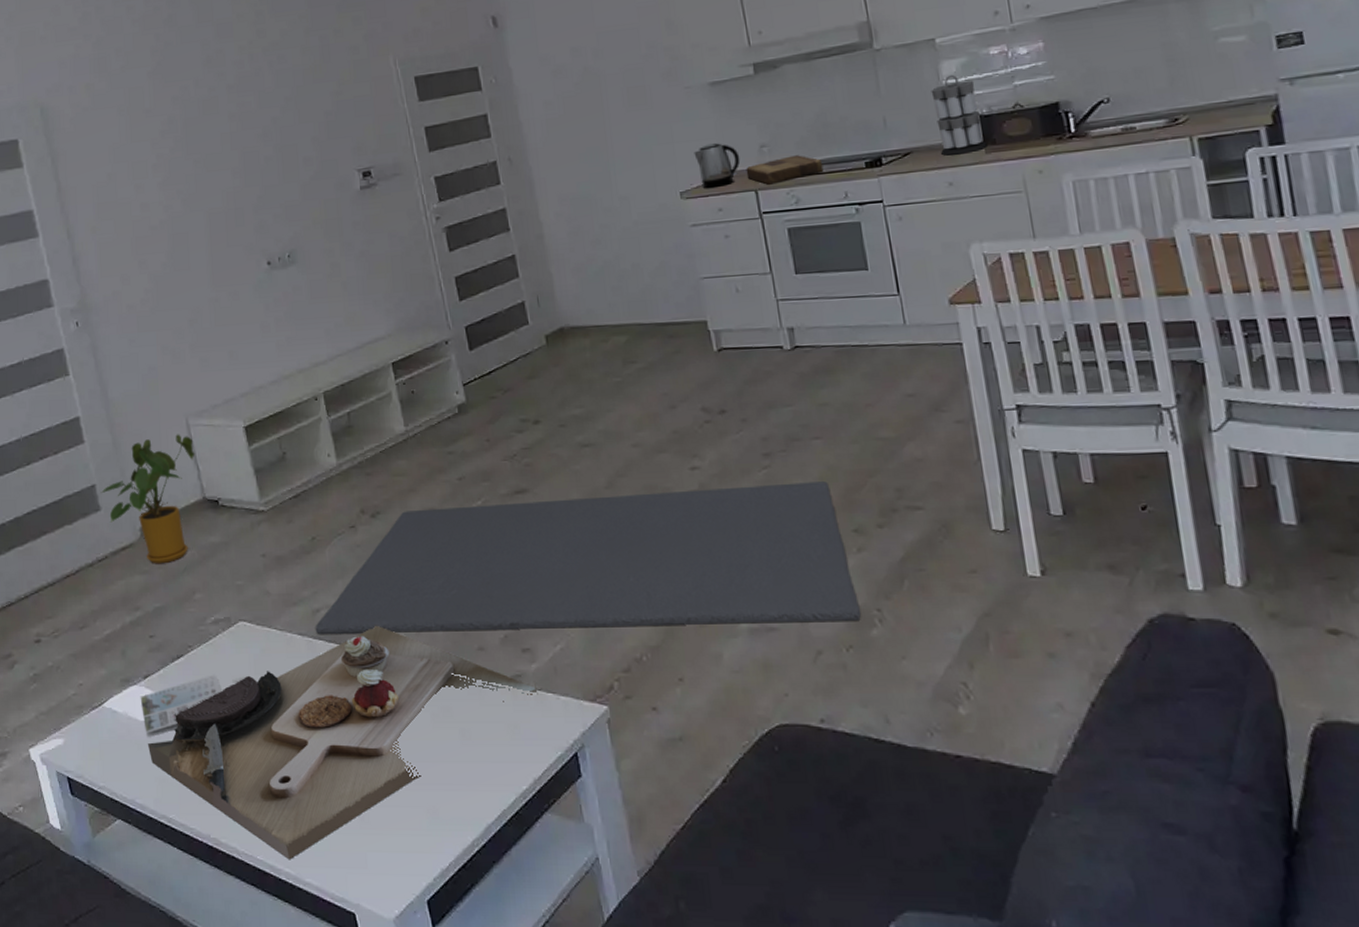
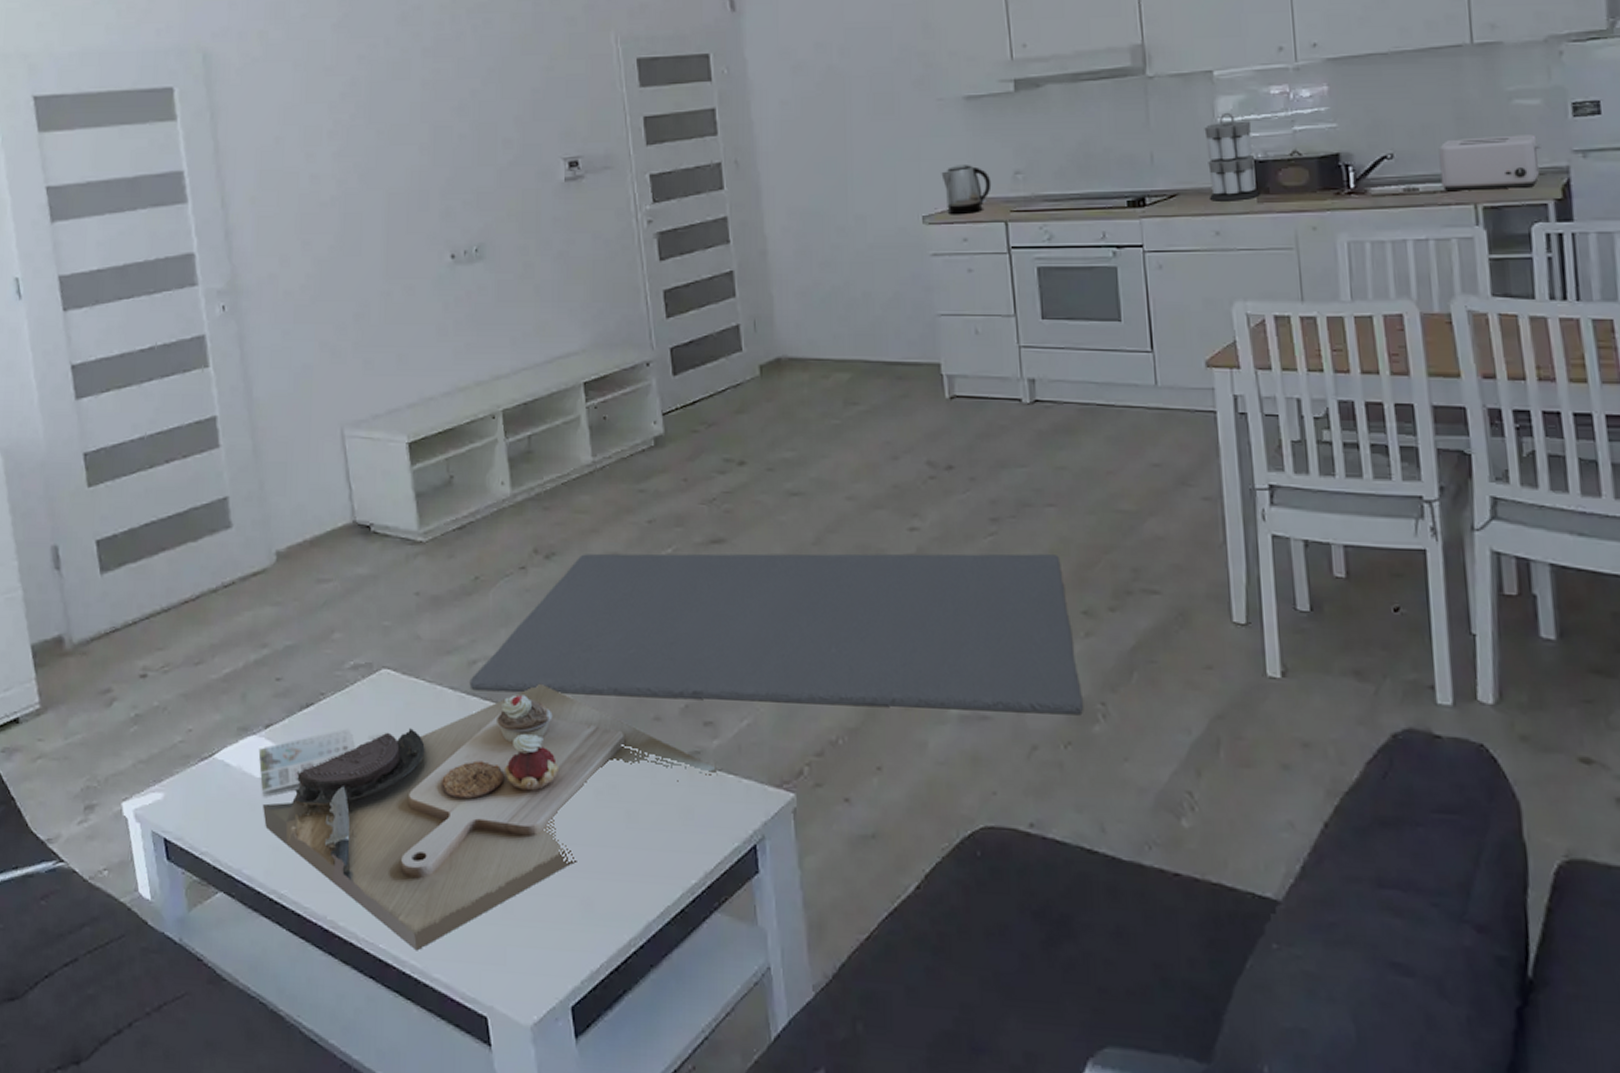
house plant: present [100,434,195,564] -> none [233,445,348,596]
cutting board: present [746,155,824,186] -> none [997,186,1082,218]
toaster: none [1151,68,1251,128] -> present [1438,135,1543,192]

